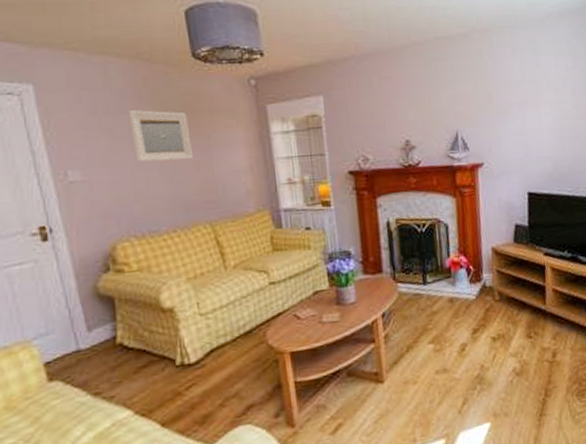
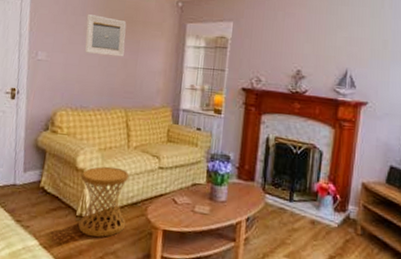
side table: none [171,295,244,385] -> present [78,166,130,237]

